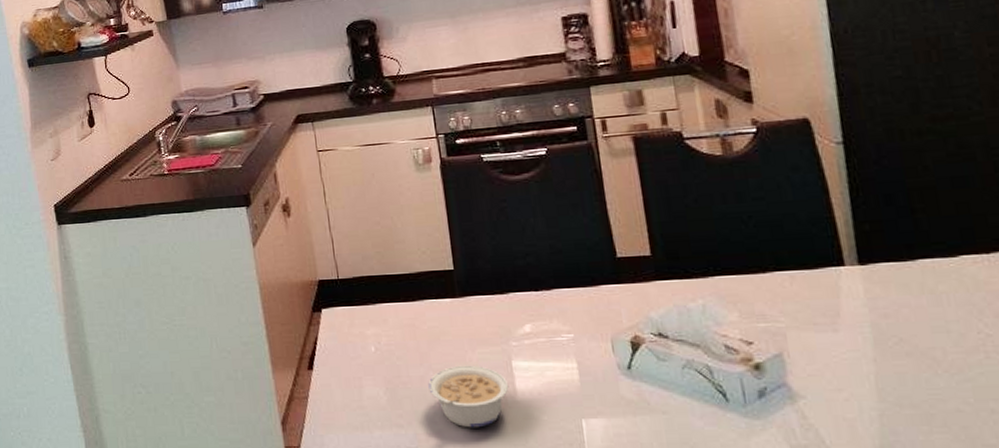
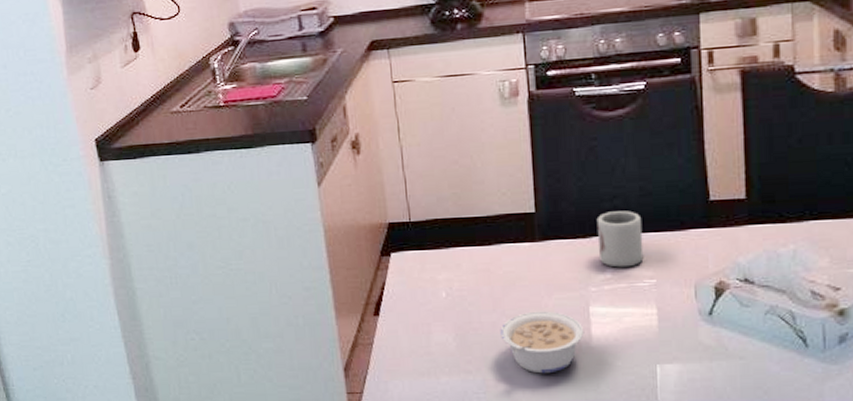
cup: none [511,267,560,323] -> present [596,210,644,268]

